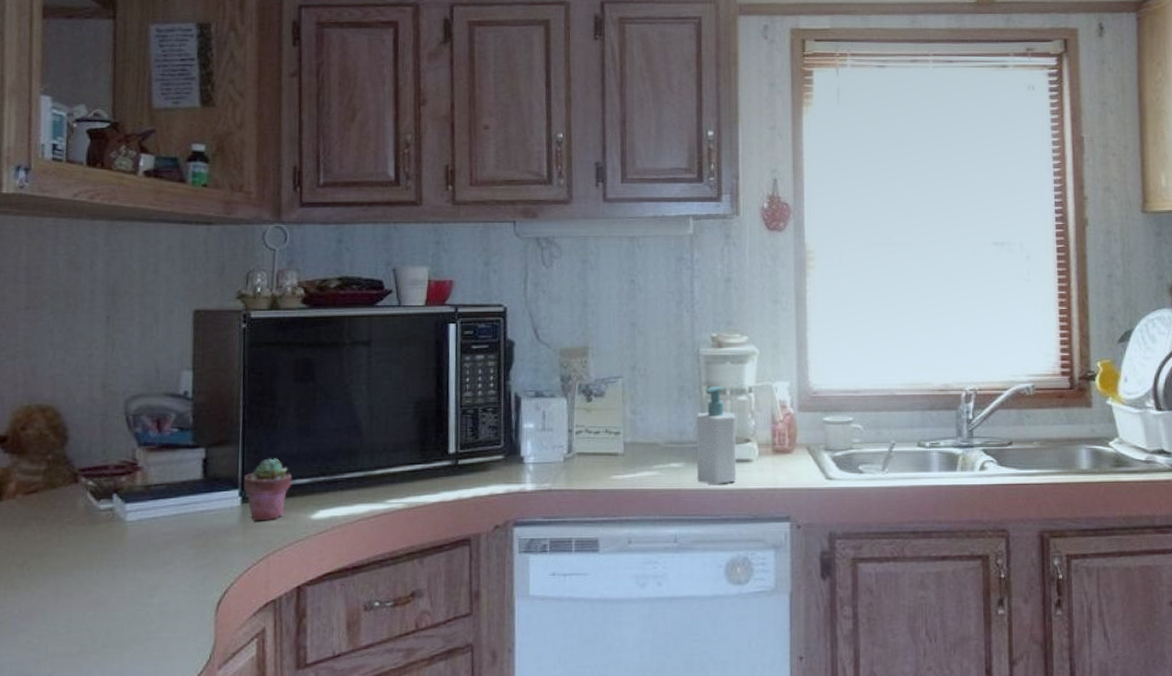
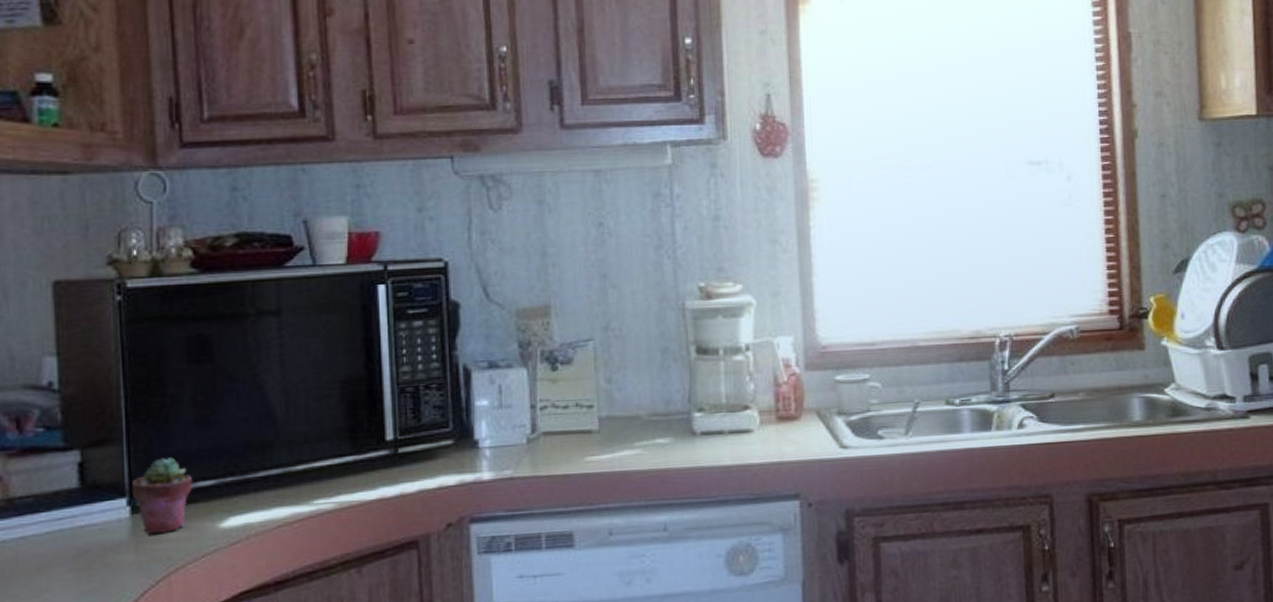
soap bottle: present [695,386,736,484] -> none [683,345,735,461]

